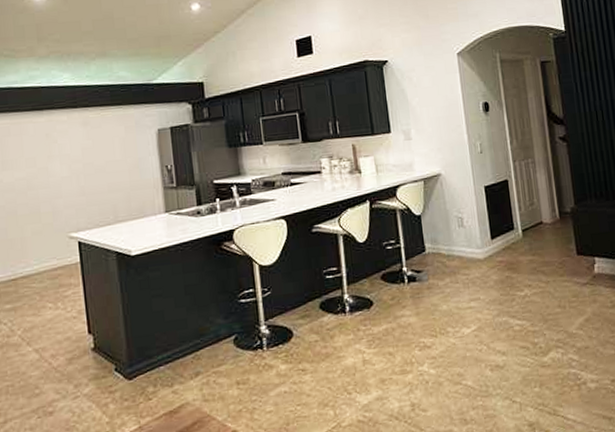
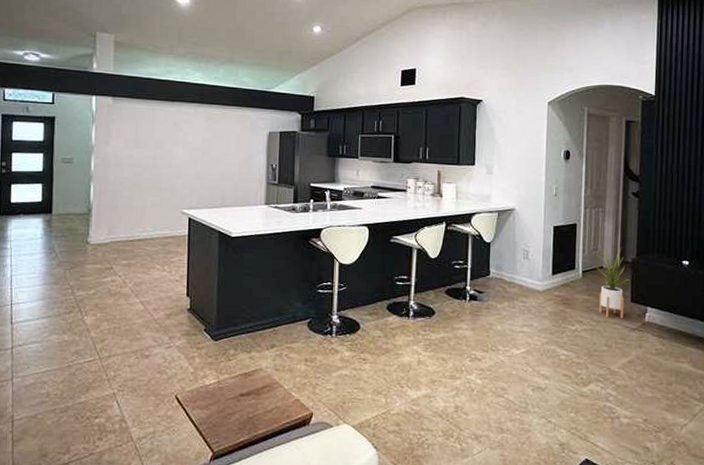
house plant: none [529,198,572,276] -> present [593,246,630,318]

